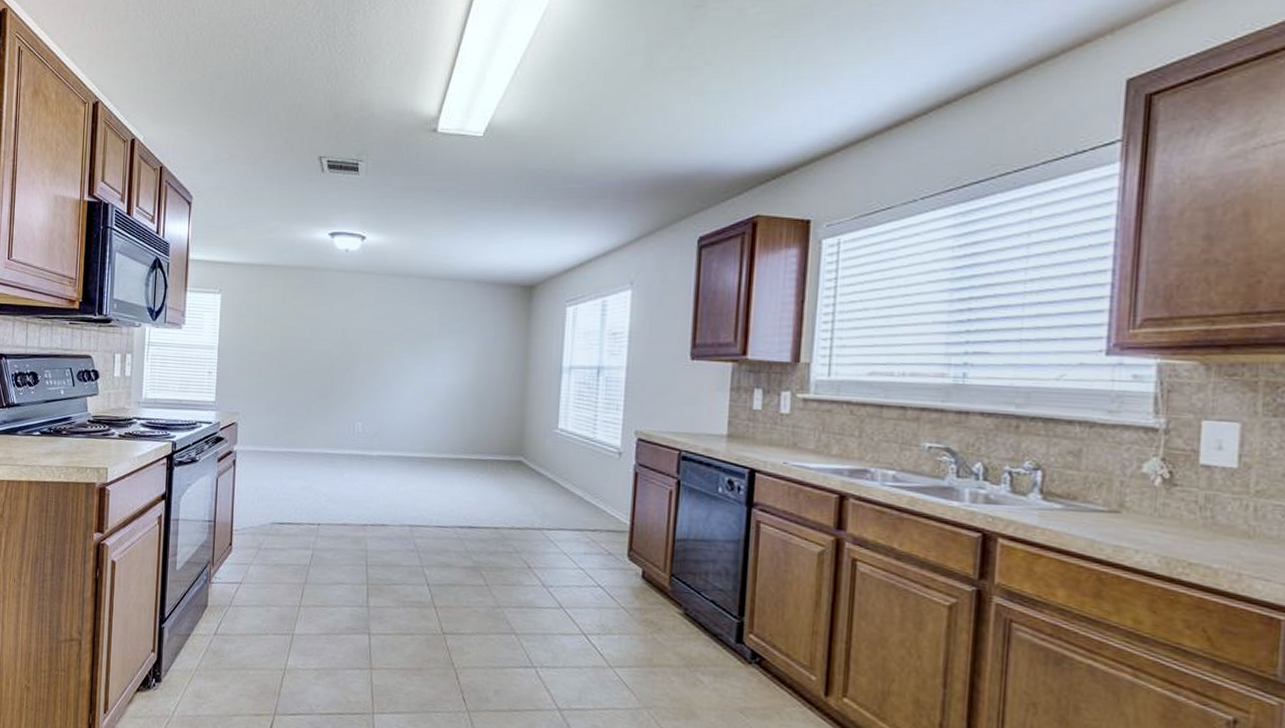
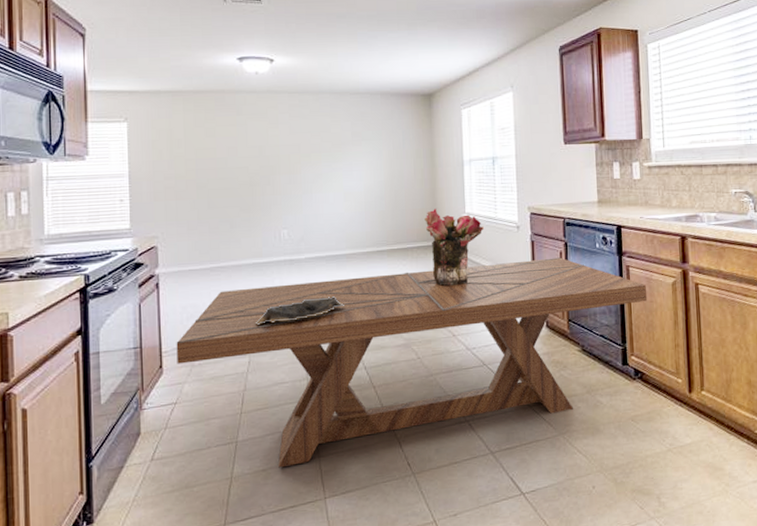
dining table: none [245,477,781,683] -> present [176,257,647,468]
decorative bowl: none [321,499,414,520] -> present [255,296,346,325]
bouquet: none [510,419,579,511] -> present [425,209,485,286]

